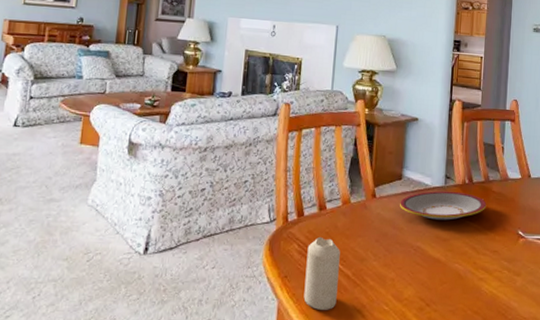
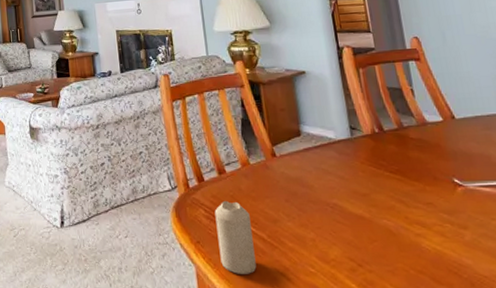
plate: present [400,190,487,220] -> none [304,142,407,174]

